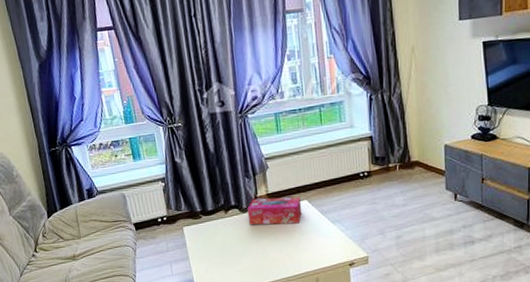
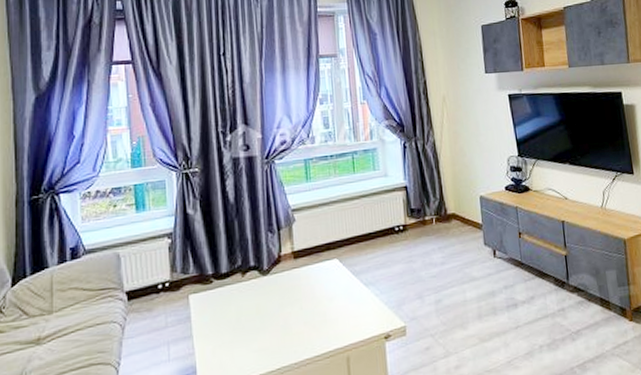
tissue box: present [247,197,302,225] -> none [268,255,332,291]

